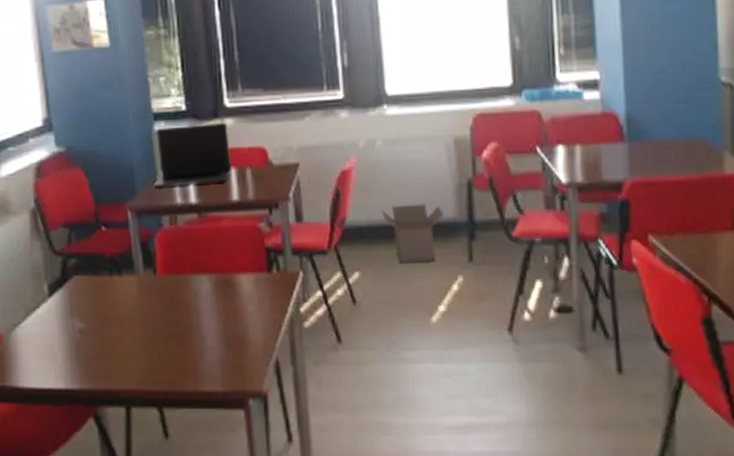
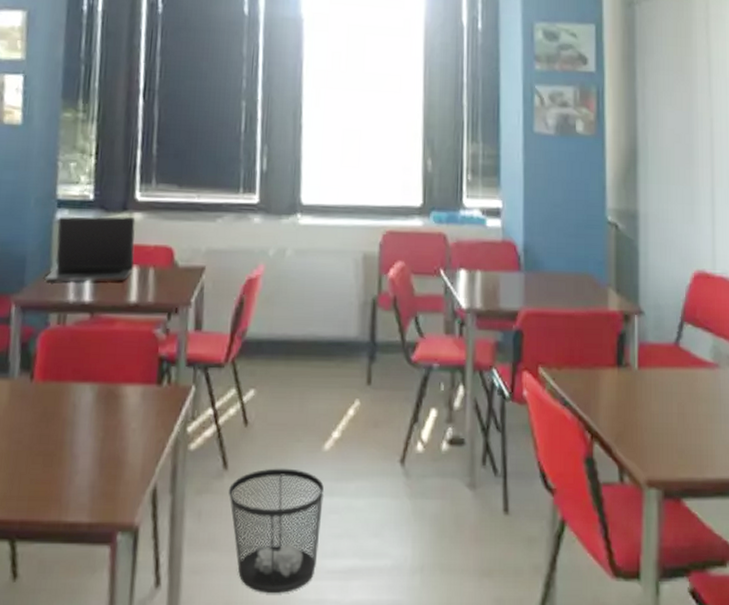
waste bin: none [345,340,435,446] -> present [229,468,324,593]
cardboard box: present [381,204,444,264] -> none [284,319,346,384]

